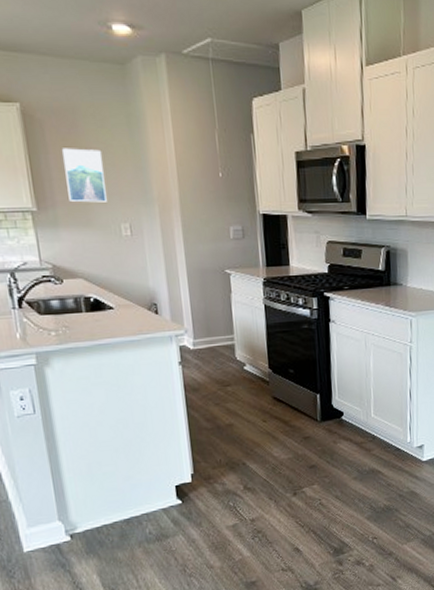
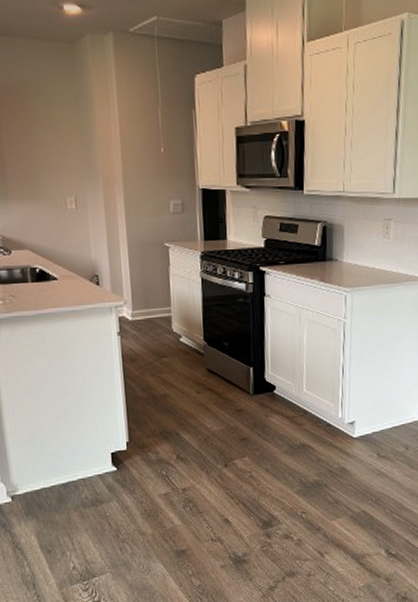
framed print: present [62,148,107,203] -> none [14,124,54,177]

